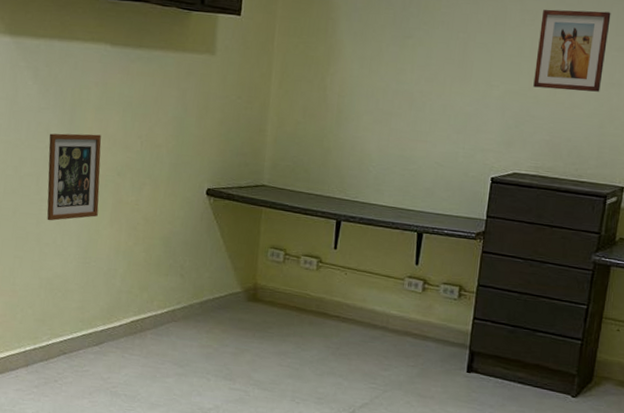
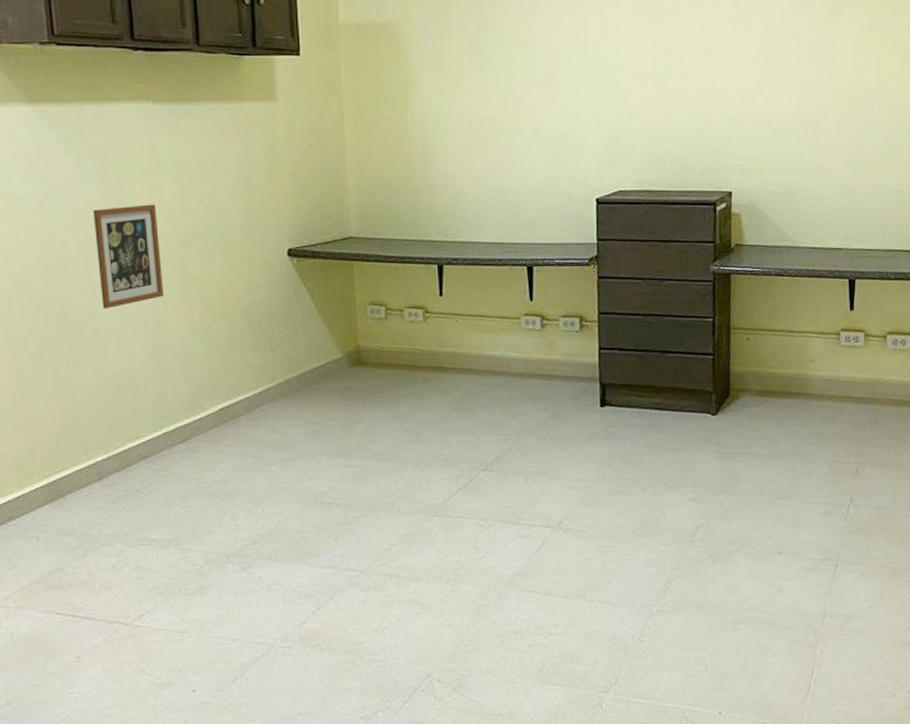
wall art: present [533,9,611,92] -> none [623,15,694,100]

